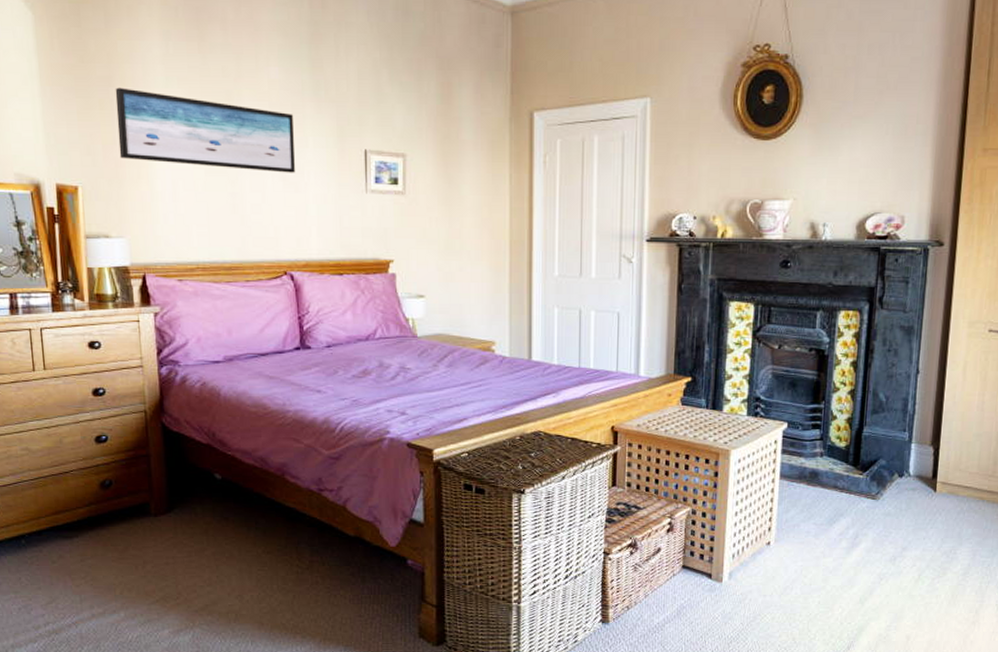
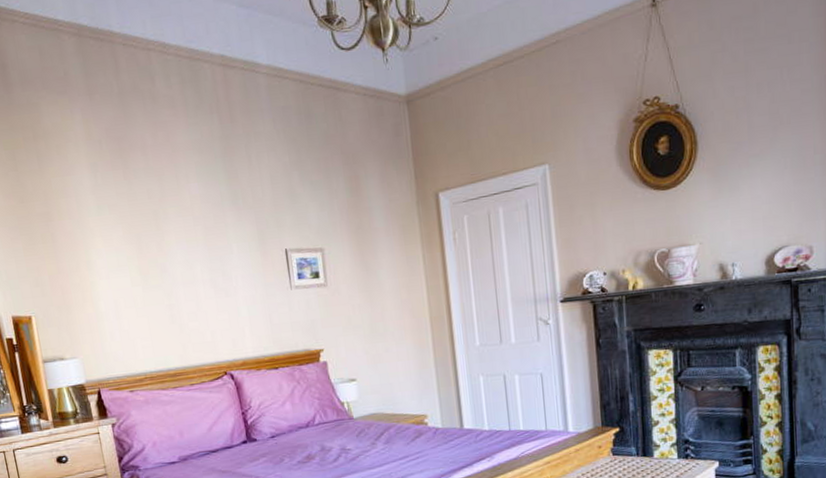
wall art: present [115,87,295,173] -> none [54,220,224,287]

